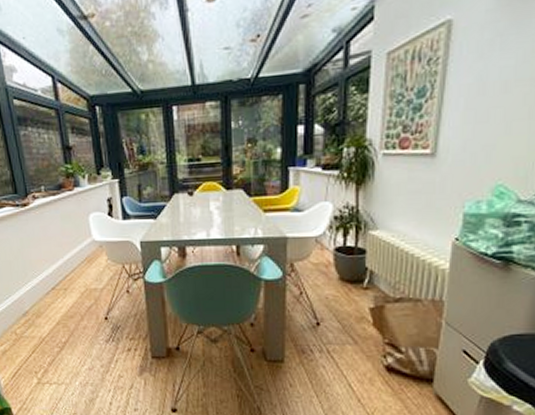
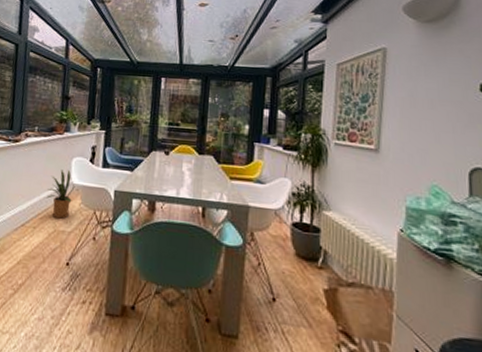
house plant: none [70,228,98,277] -> present [46,170,75,219]

